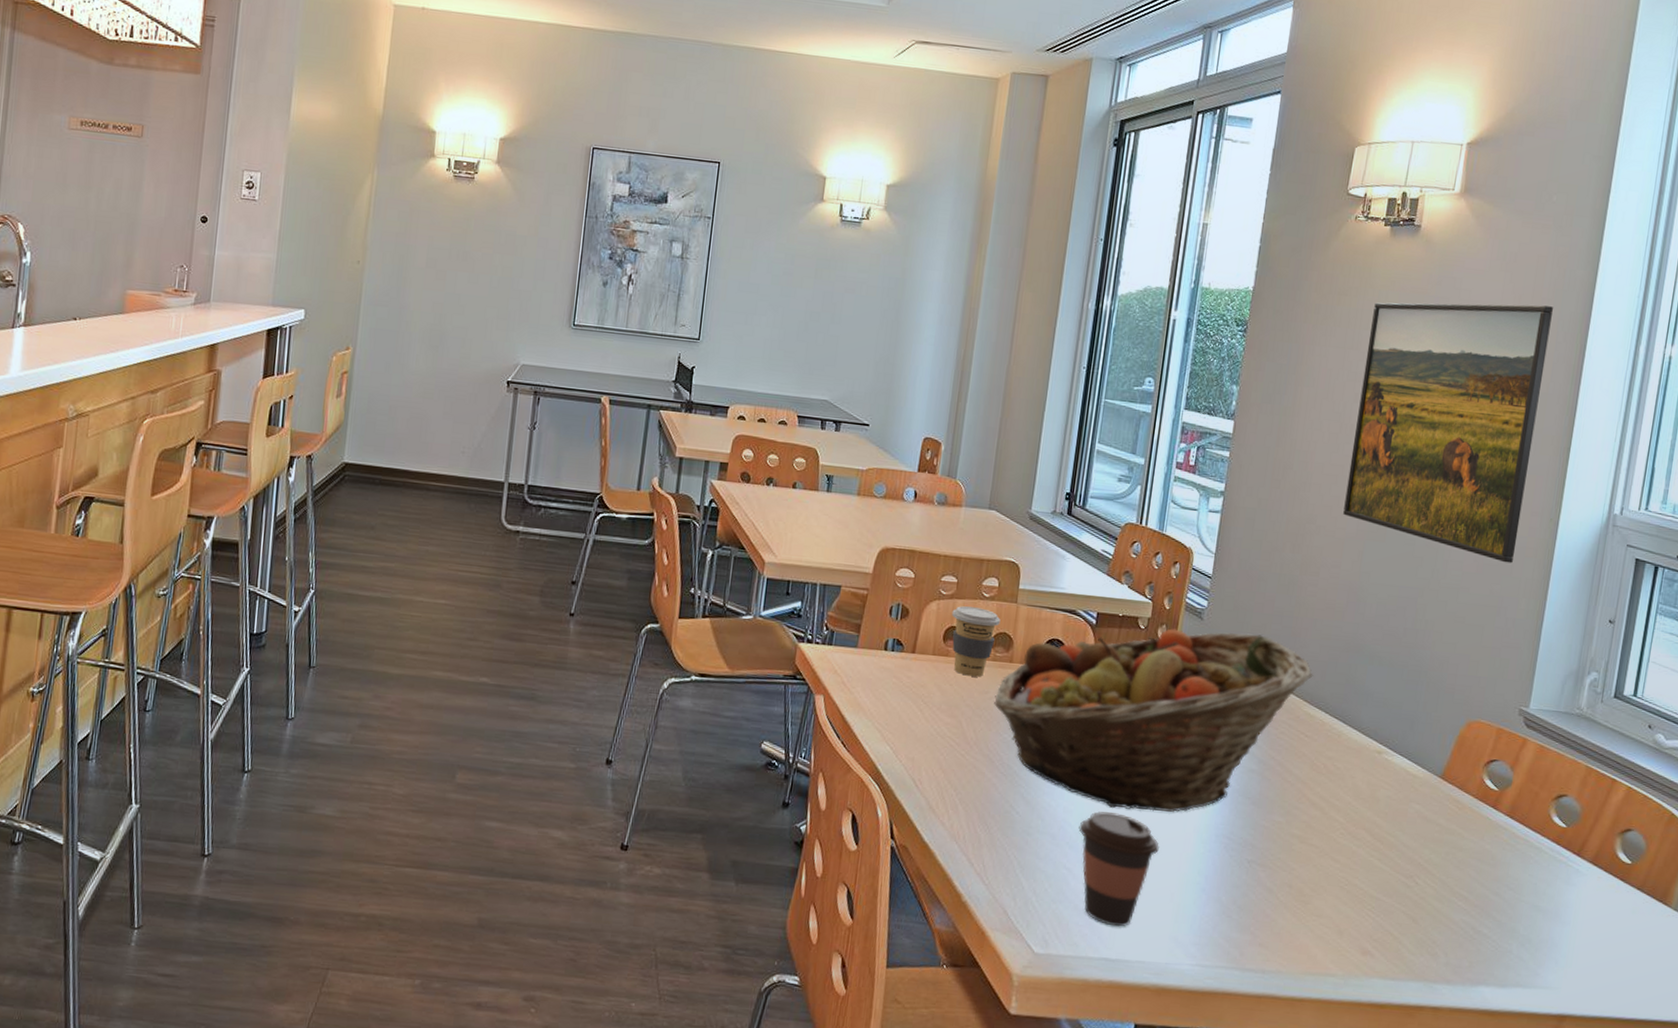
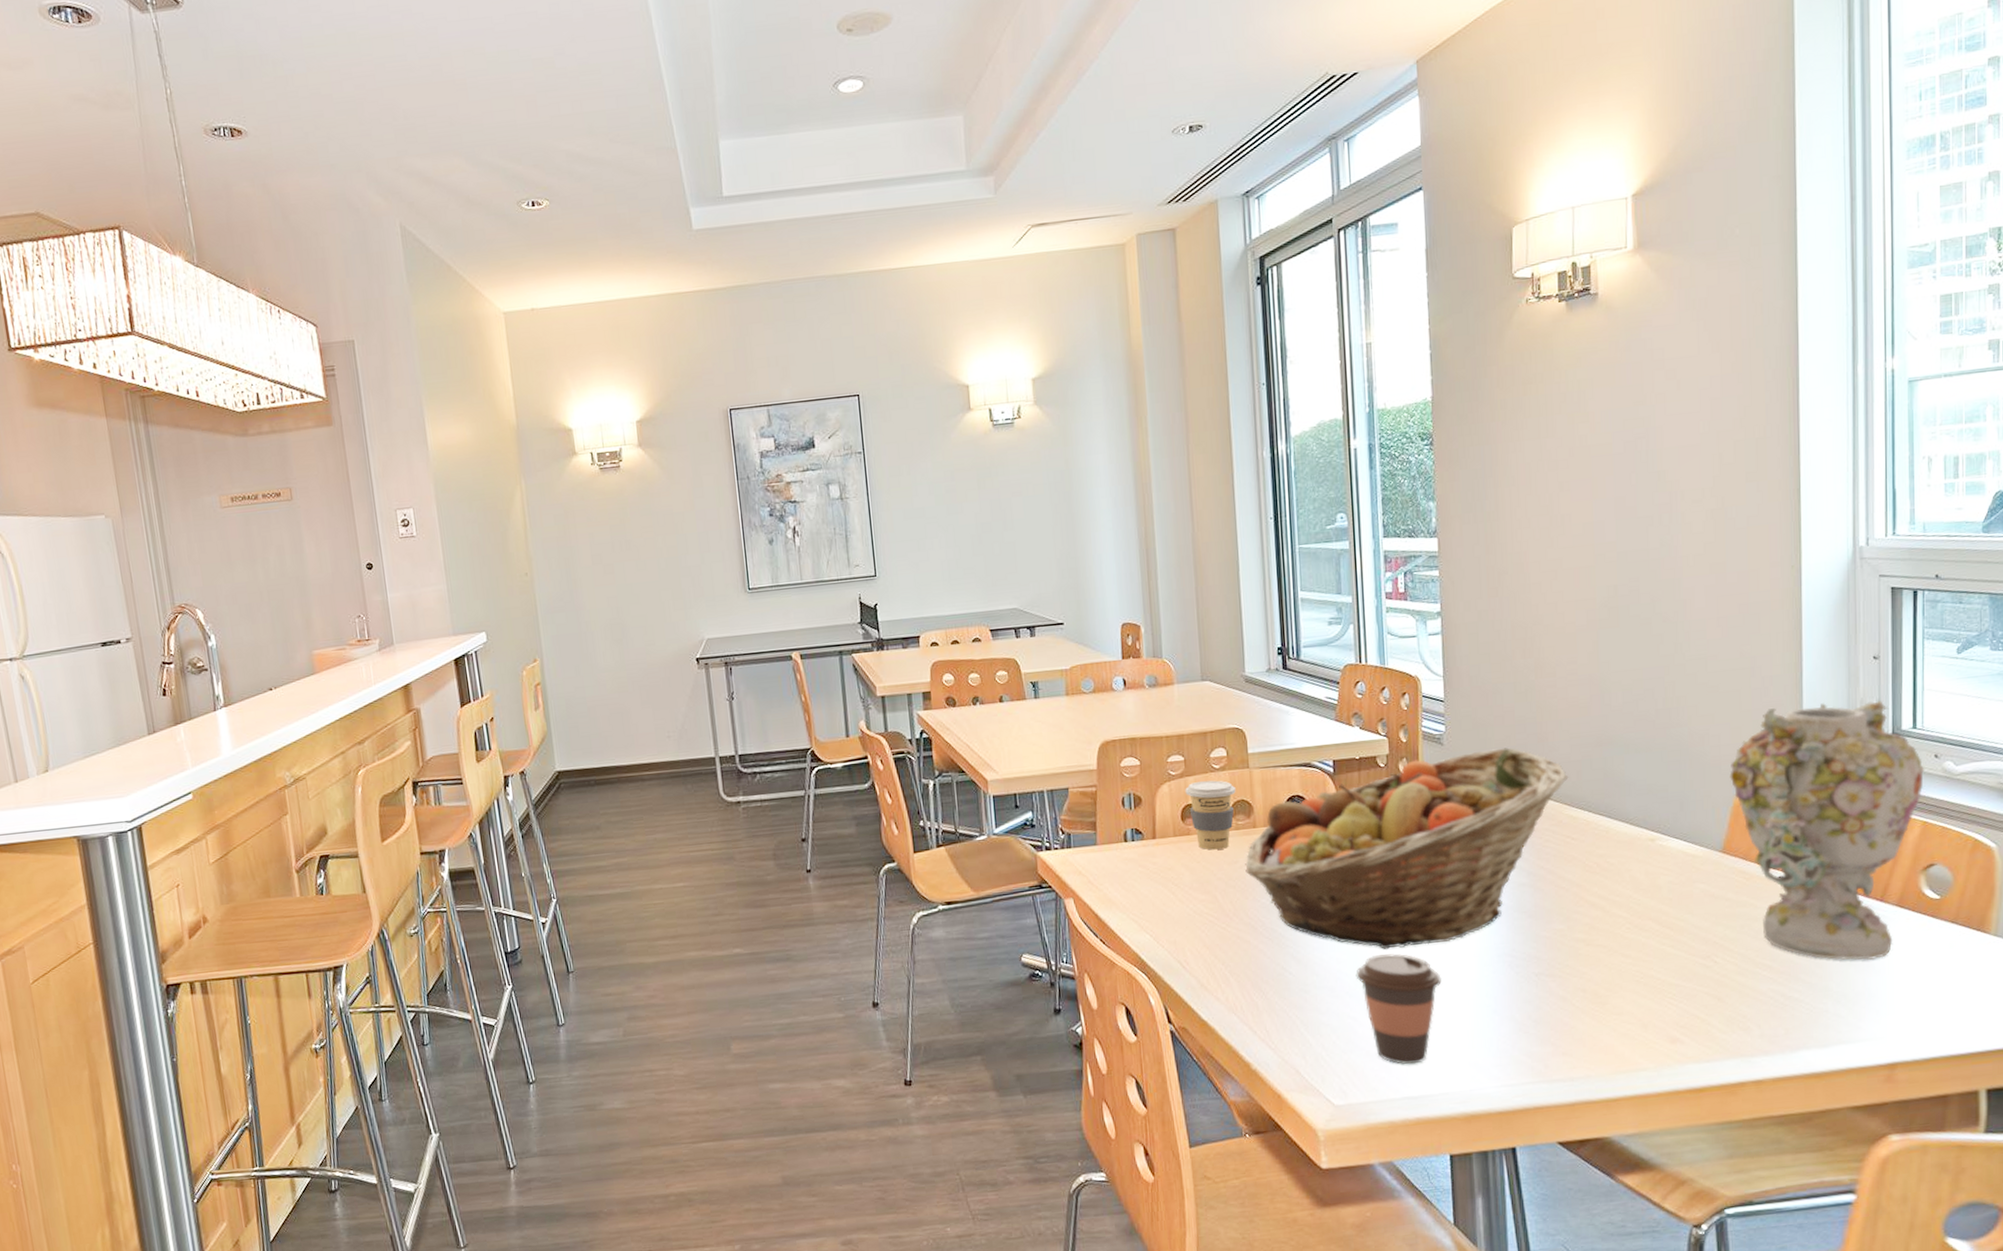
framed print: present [1343,302,1553,564] -> none [1563,346,1760,622]
vase: none [1460,649,1637,911] -> present [1729,701,1924,960]

